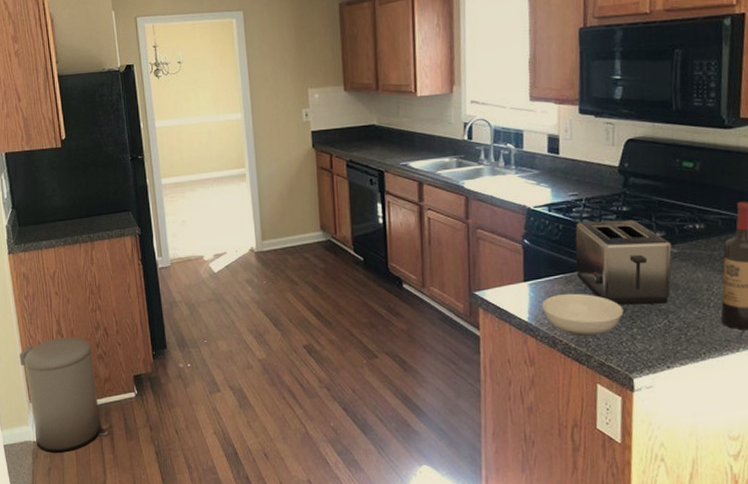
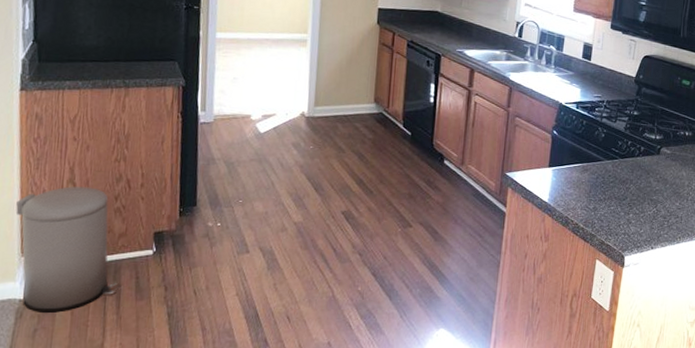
bowl: present [541,293,624,337] -> none [560,180,624,219]
toaster: present [575,219,672,305] -> none [592,120,667,195]

